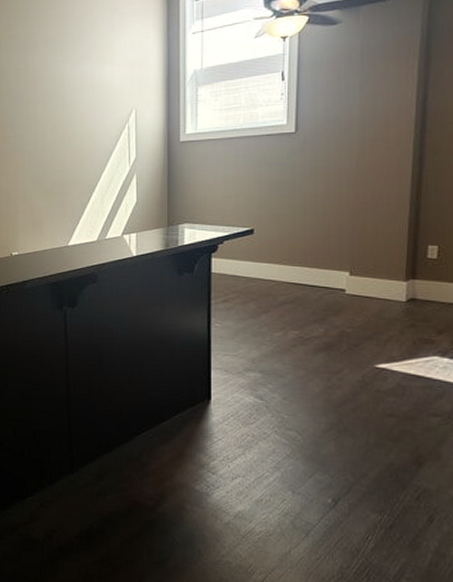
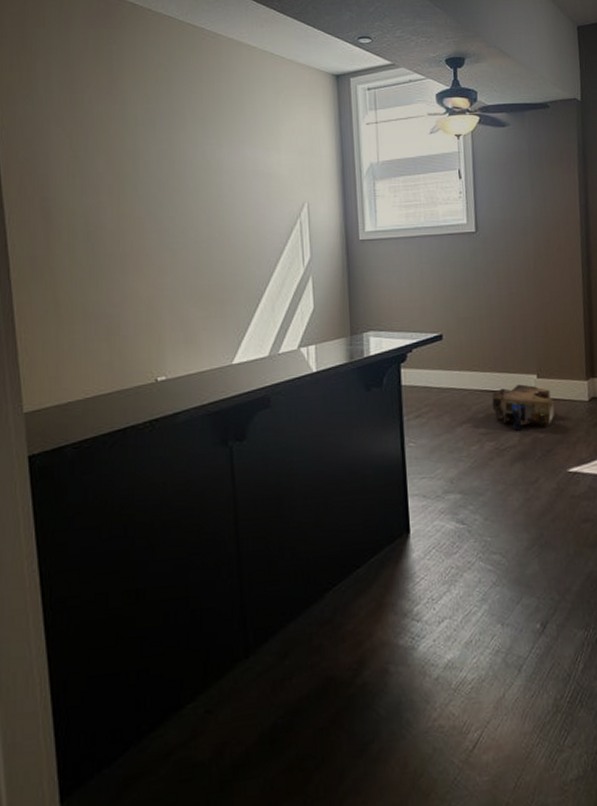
cardboard box: none [299,280,366,323] -> present [491,384,555,431]

